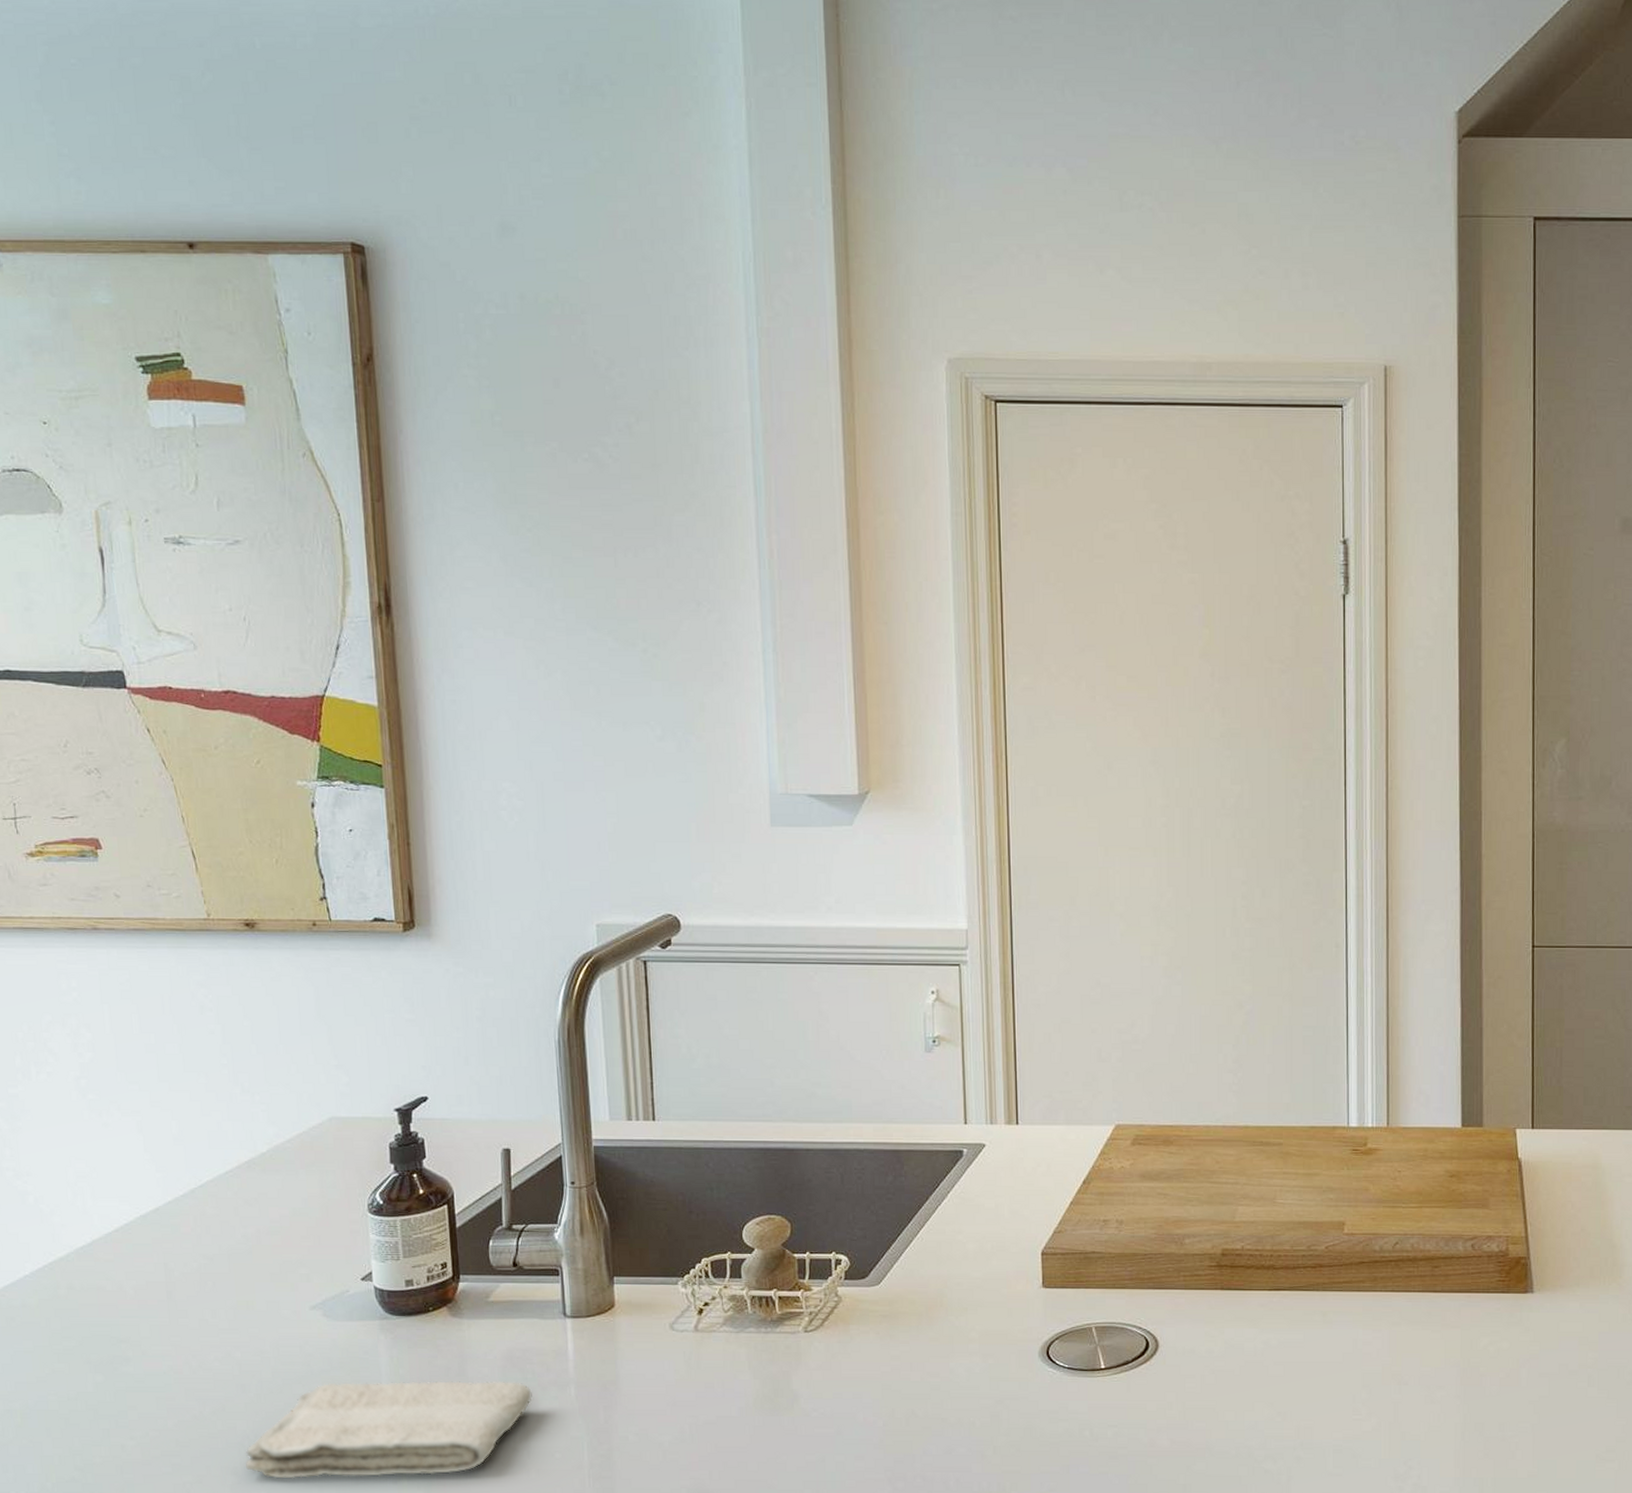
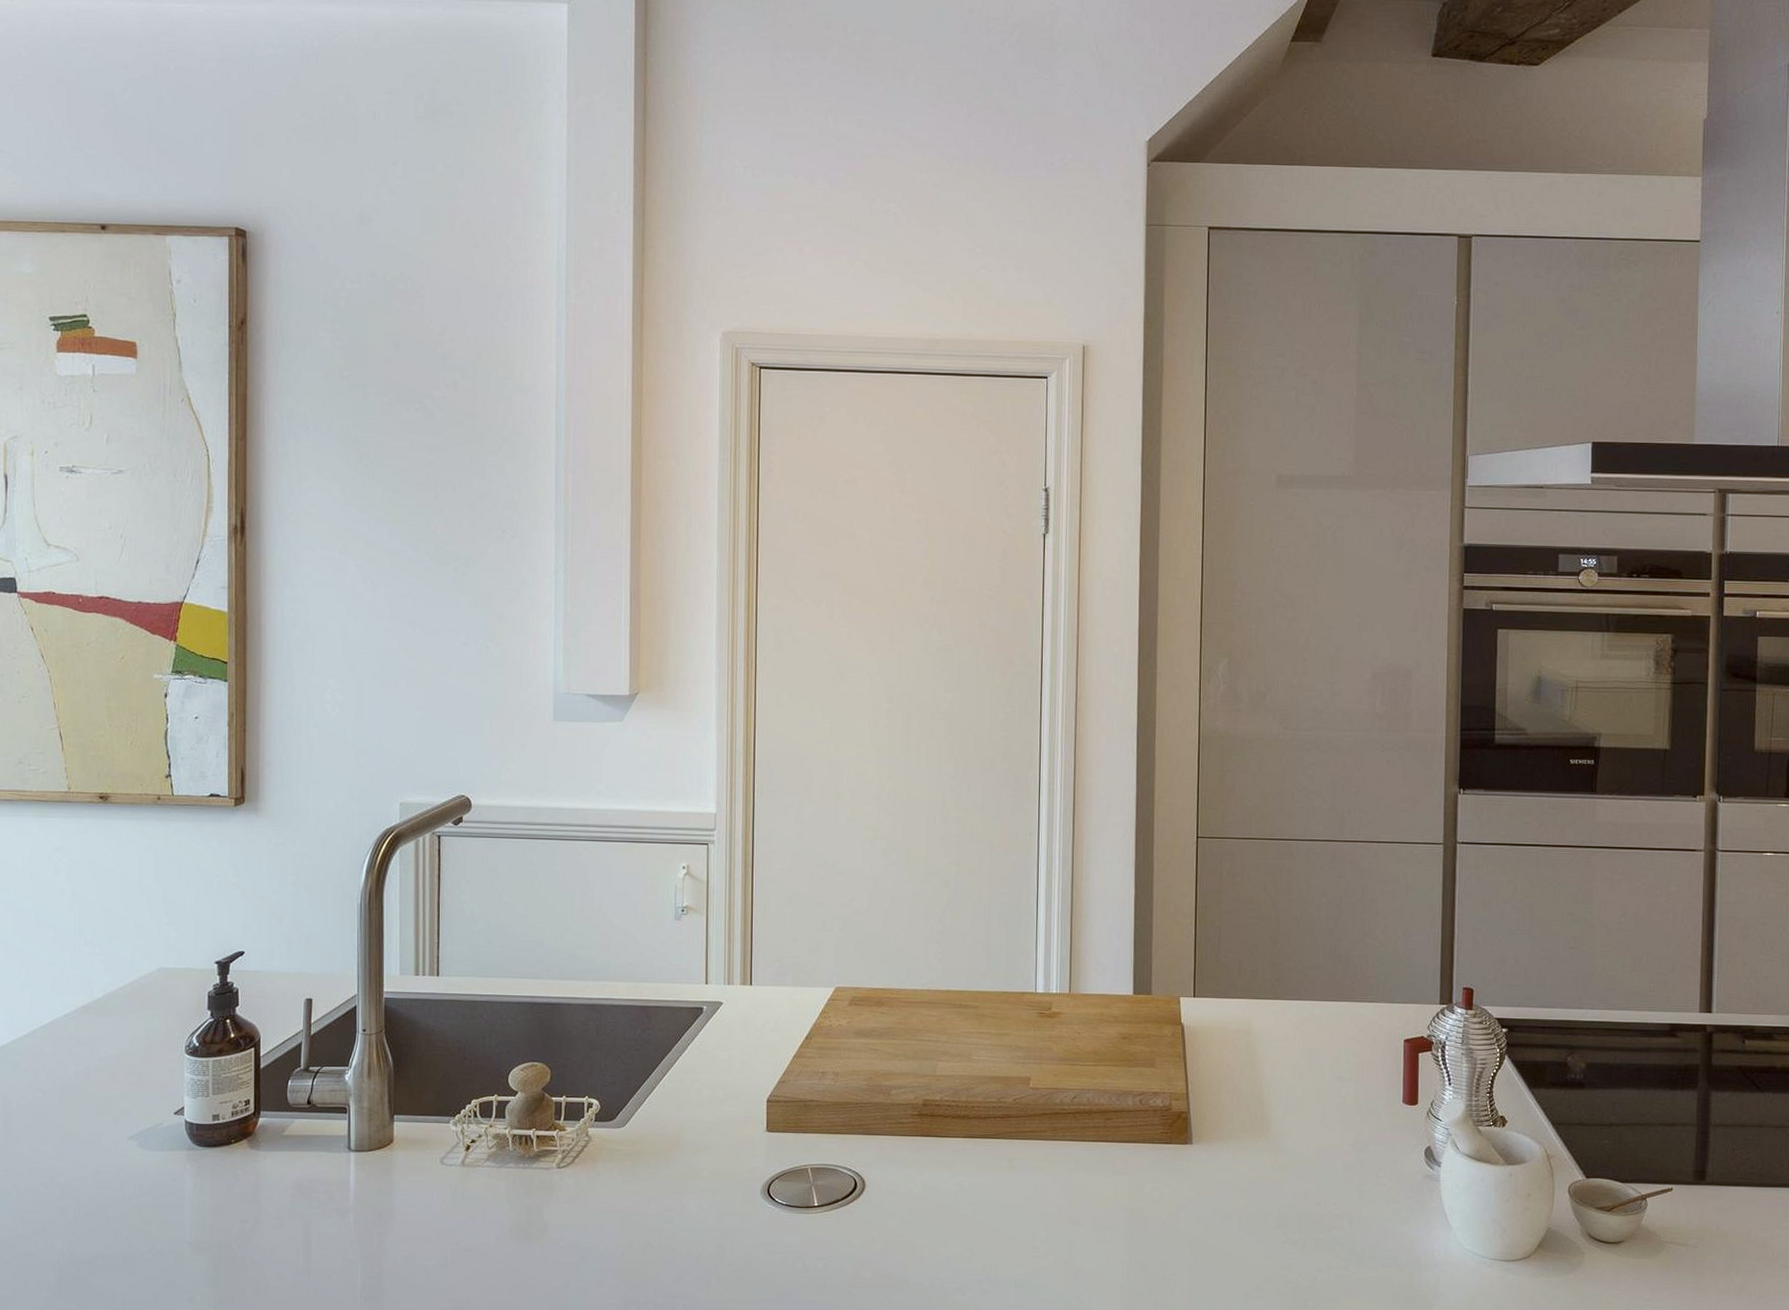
washcloth: present [244,1380,533,1479] -> none [58,1206,316,1295]

